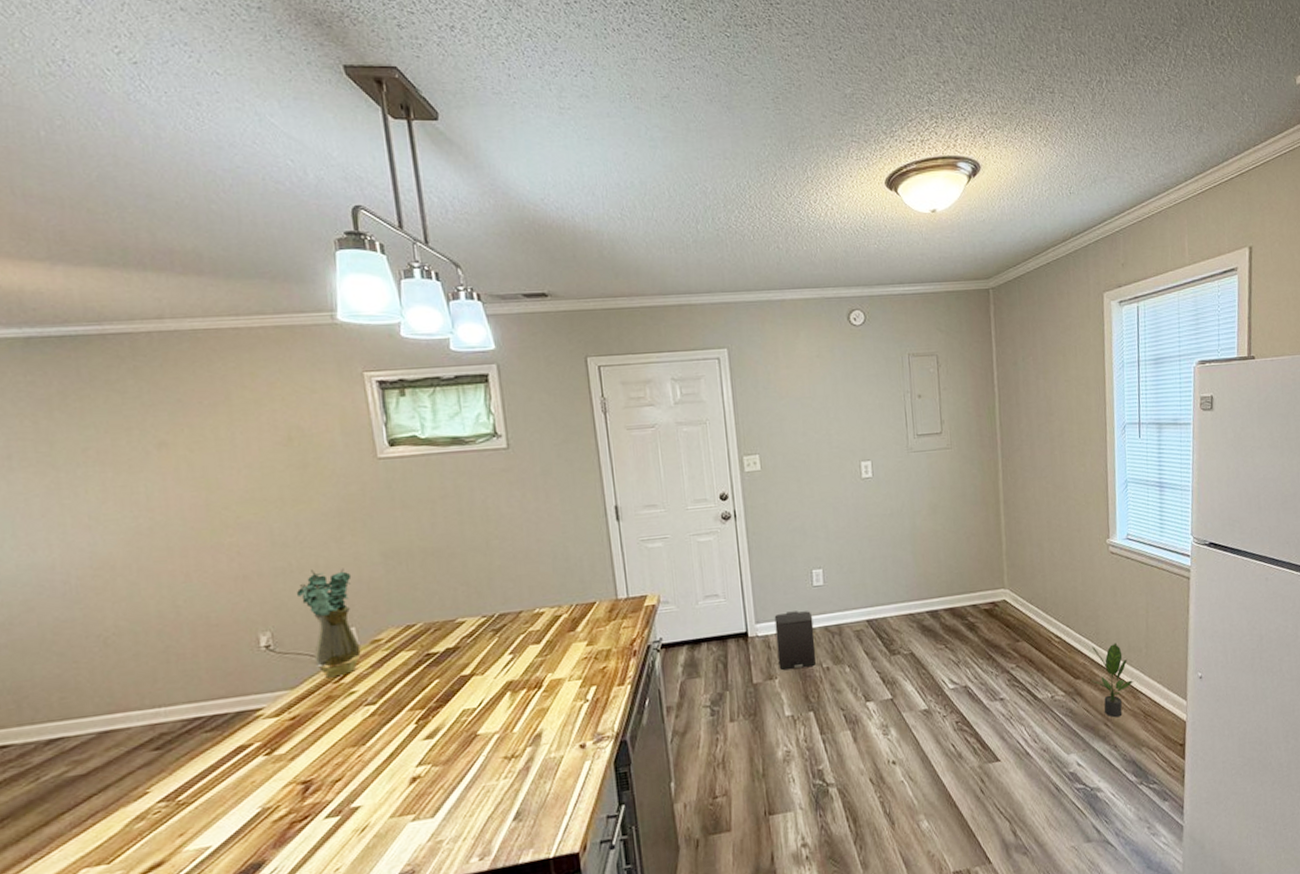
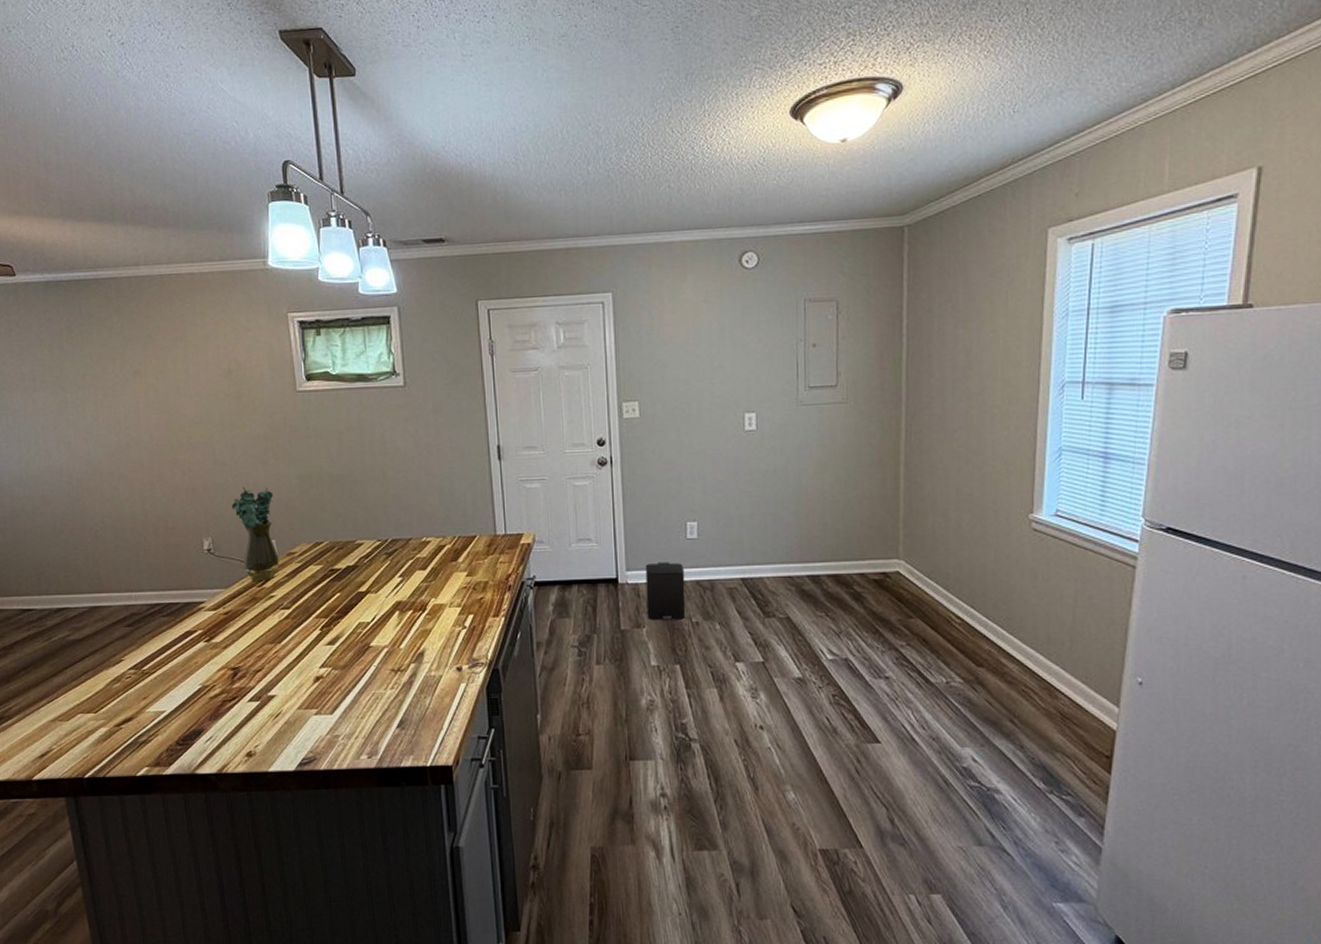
potted plant: present [1091,642,1133,718] -> none [997,631,1050,715]

